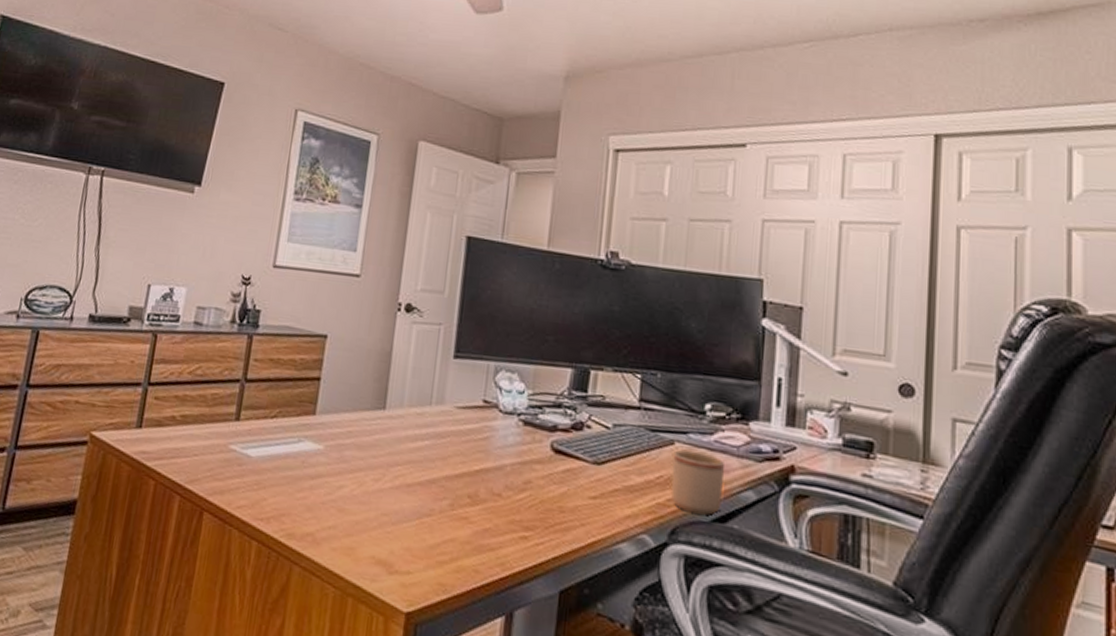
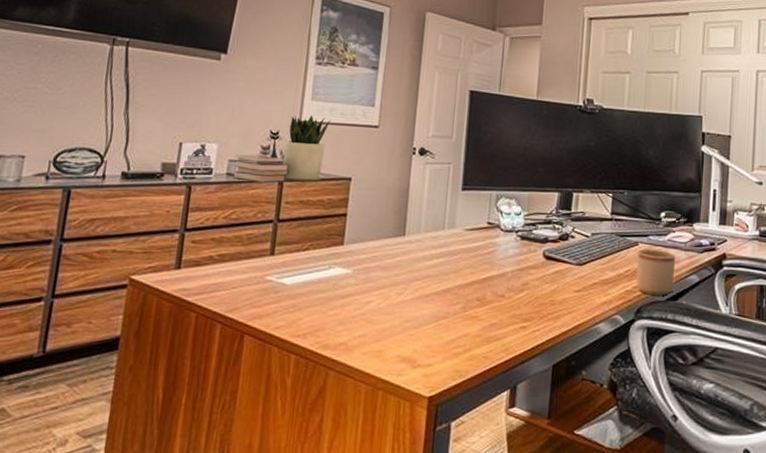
books: none [200,300,261,336] -> present [233,154,290,183]
planter: none [253,259,307,337] -> present [282,115,331,182]

